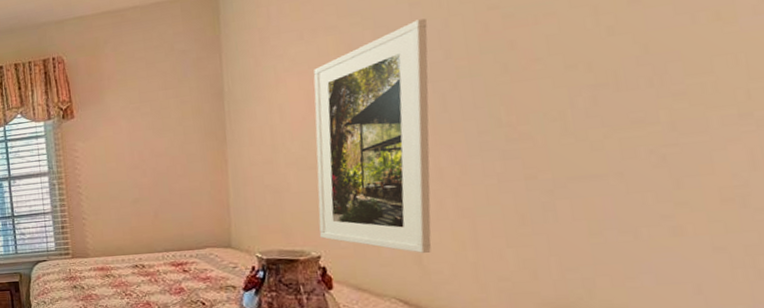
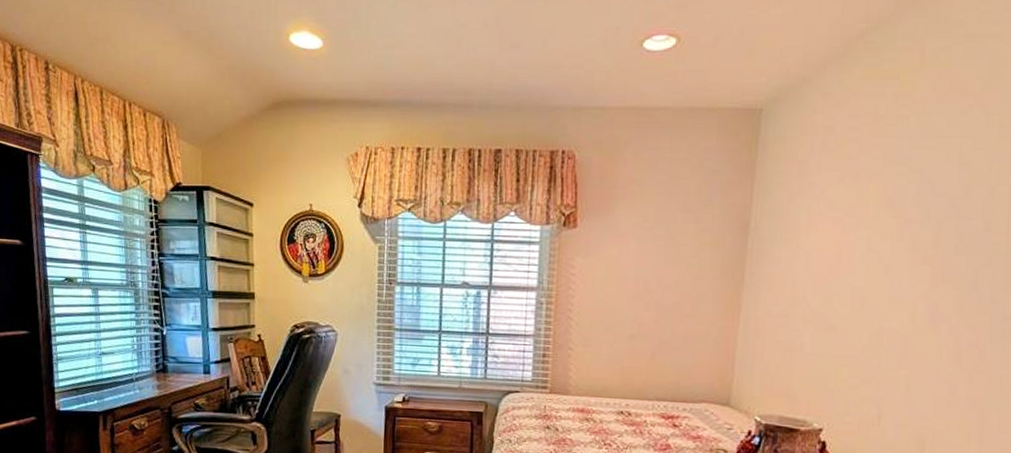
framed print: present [313,18,431,253] -> none [825,182,973,440]

